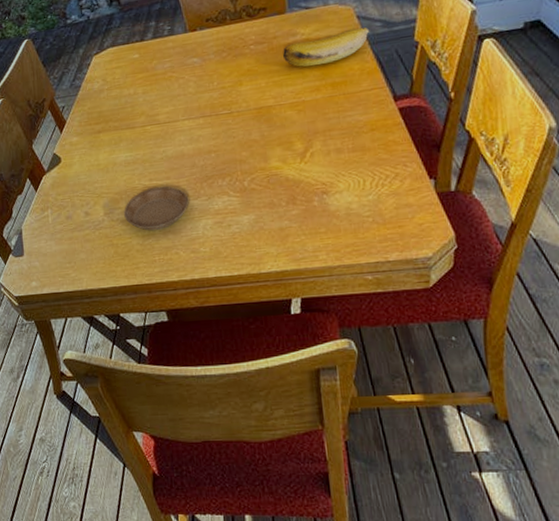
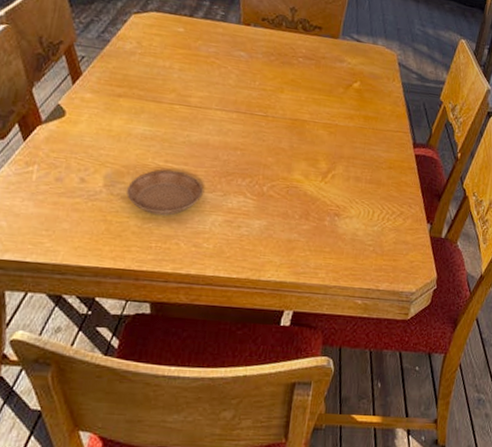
banana: present [283,27,370,67] -> none [327,68,407,97]

